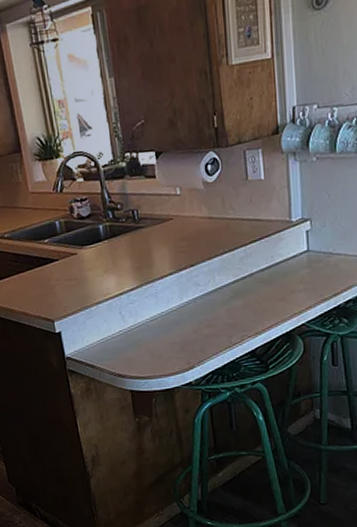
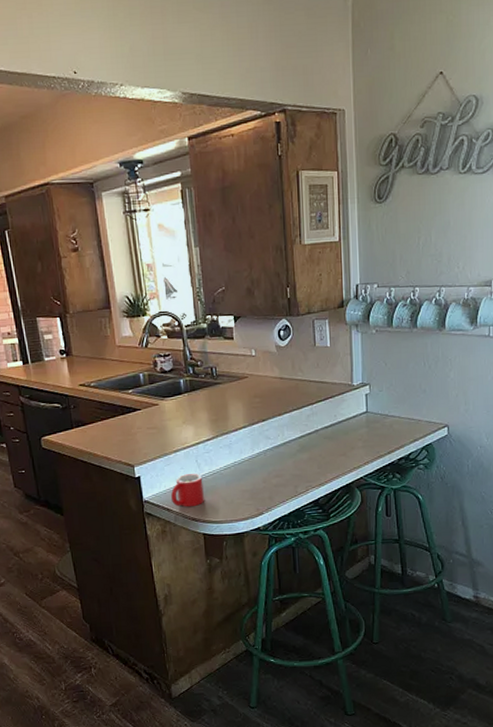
mug: none [94,326,130,363] -> present [171,473,204,507]

